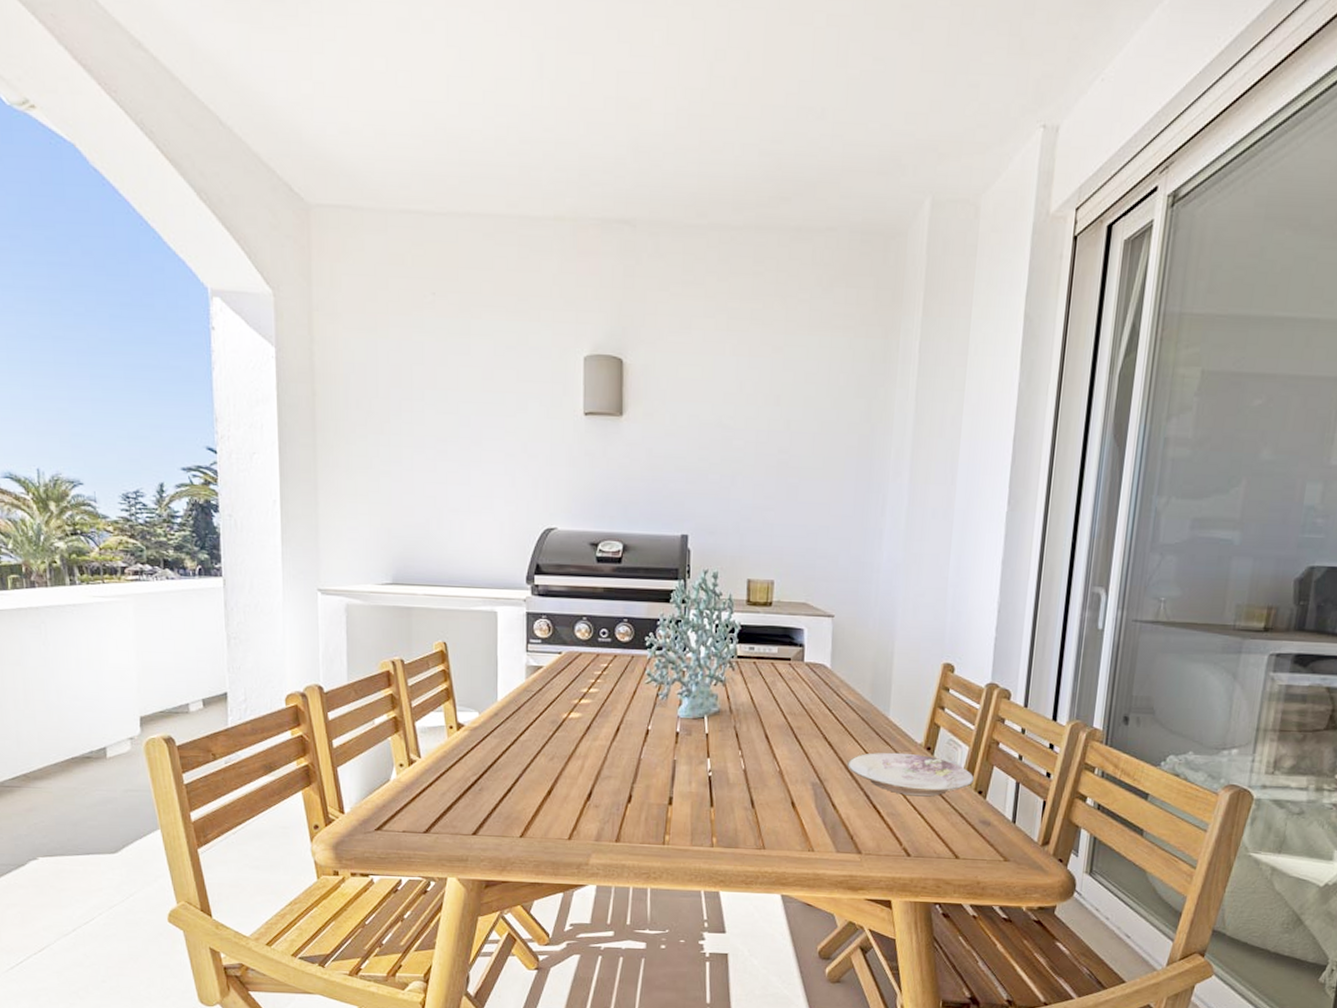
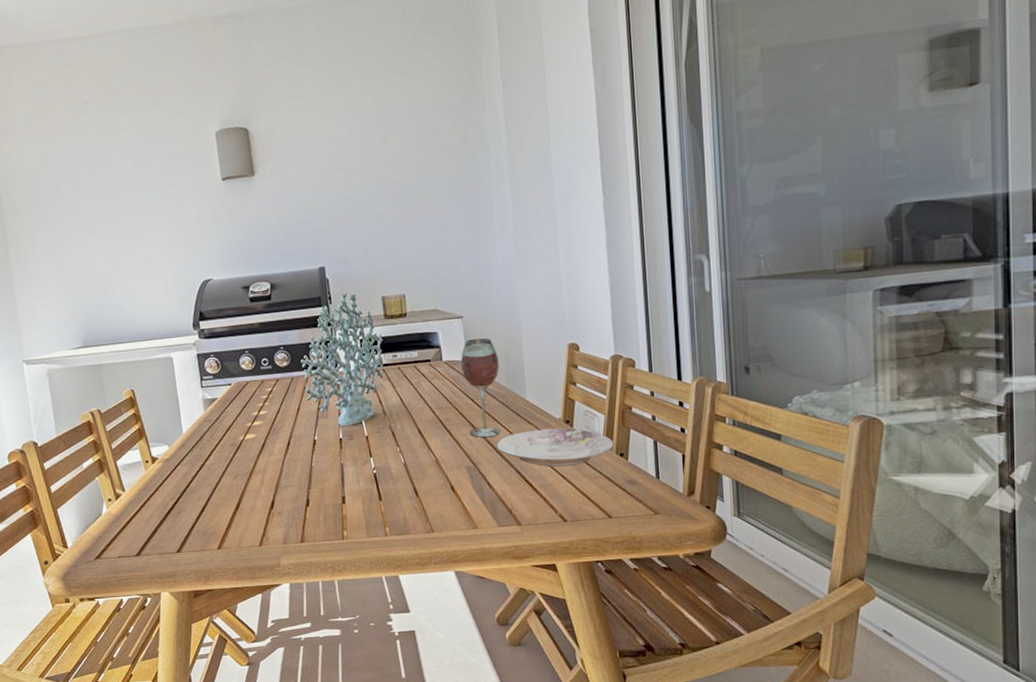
wineglass: none [822,642,866,754] -> present [461,338,501,438]

